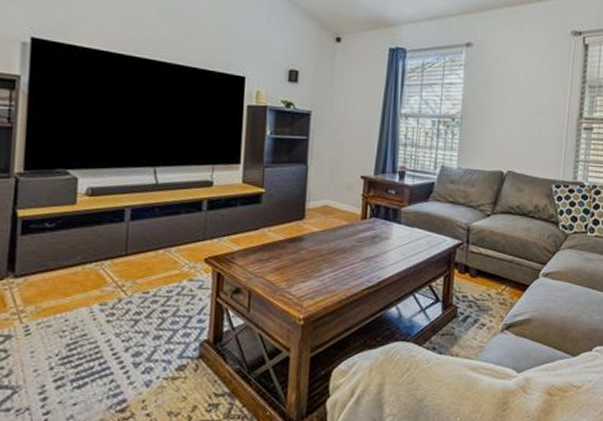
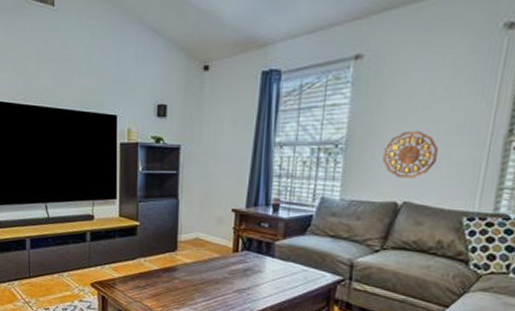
wall clock: none [490,110,531,151] -> present [382,130,438,178]

